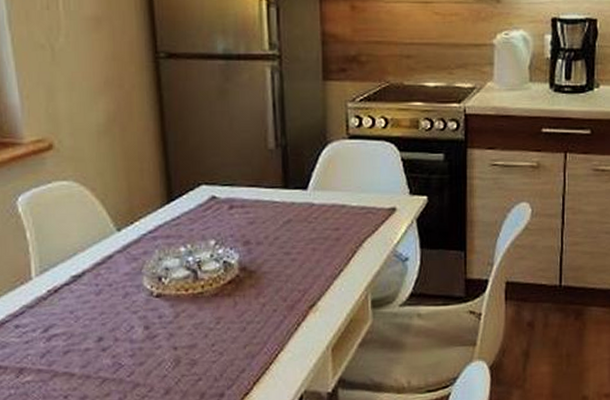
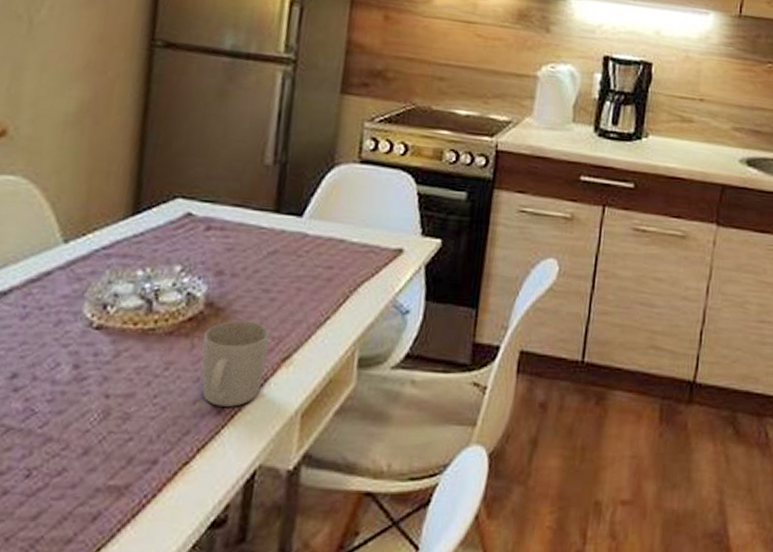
mug: none [243,279,296,348] -> present [201,320,270,407]

